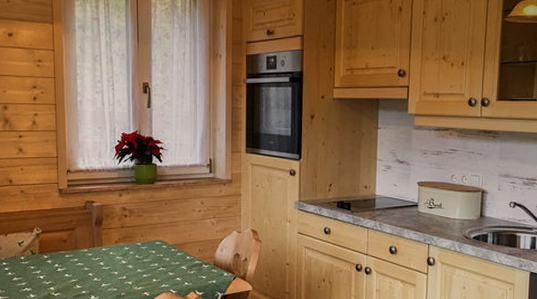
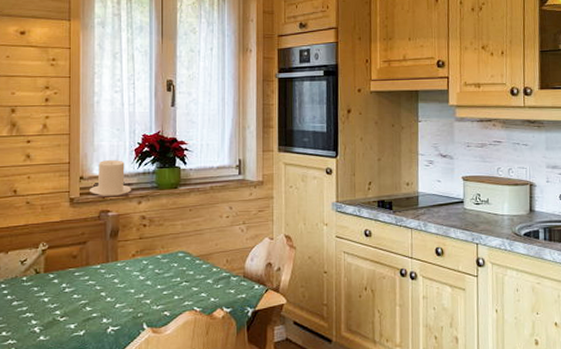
candle: none [76,156,114,189] -> present [90,160,132,197]

